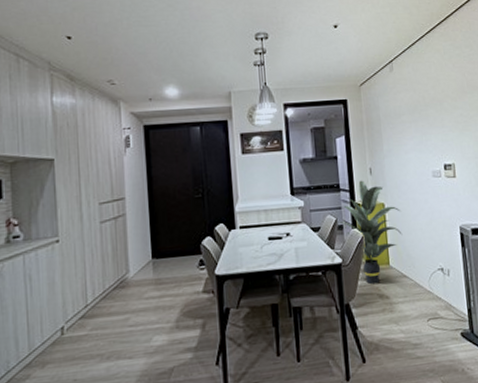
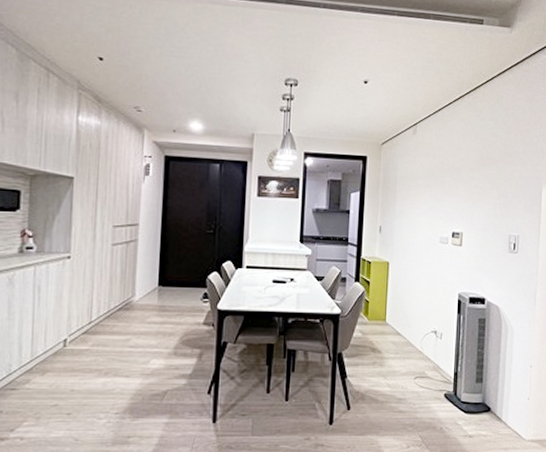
indoor plant: present [339,180,403,285] -> none [343,237,405,338]

